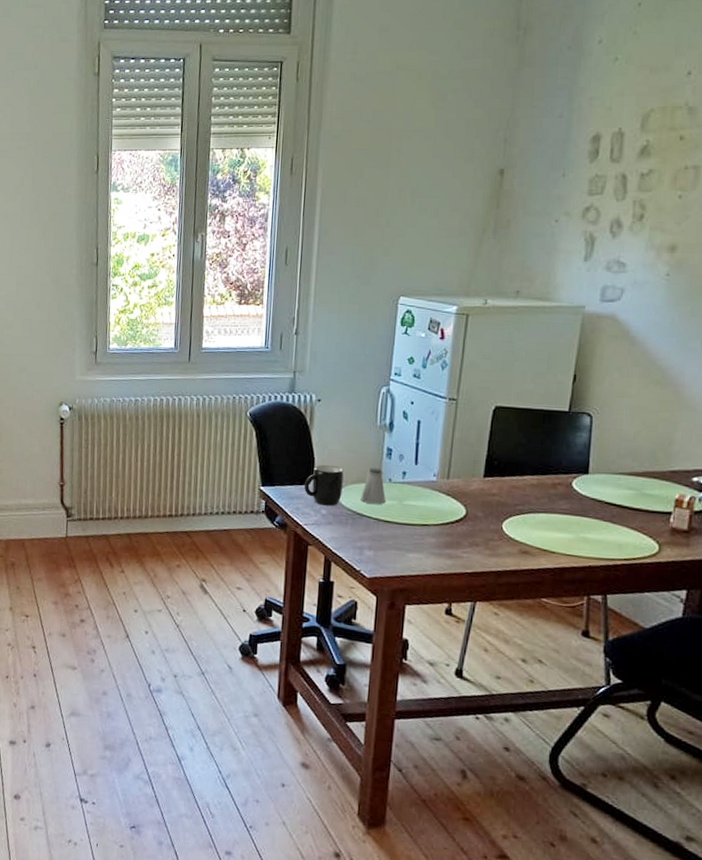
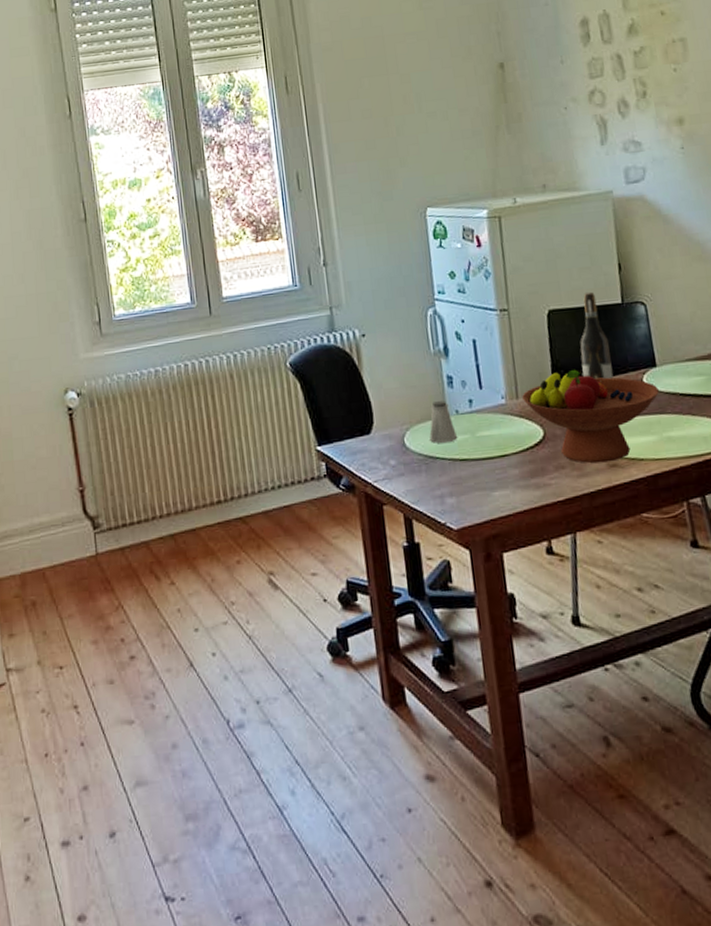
mug: present [303,465,344,506] -> none [364,407,409,455]
fruit bowl: none [453,462,585,549] -> present [522,369,659,464]
wine bottle: none [514,395,547,478] -> present [580,291,614,380]

